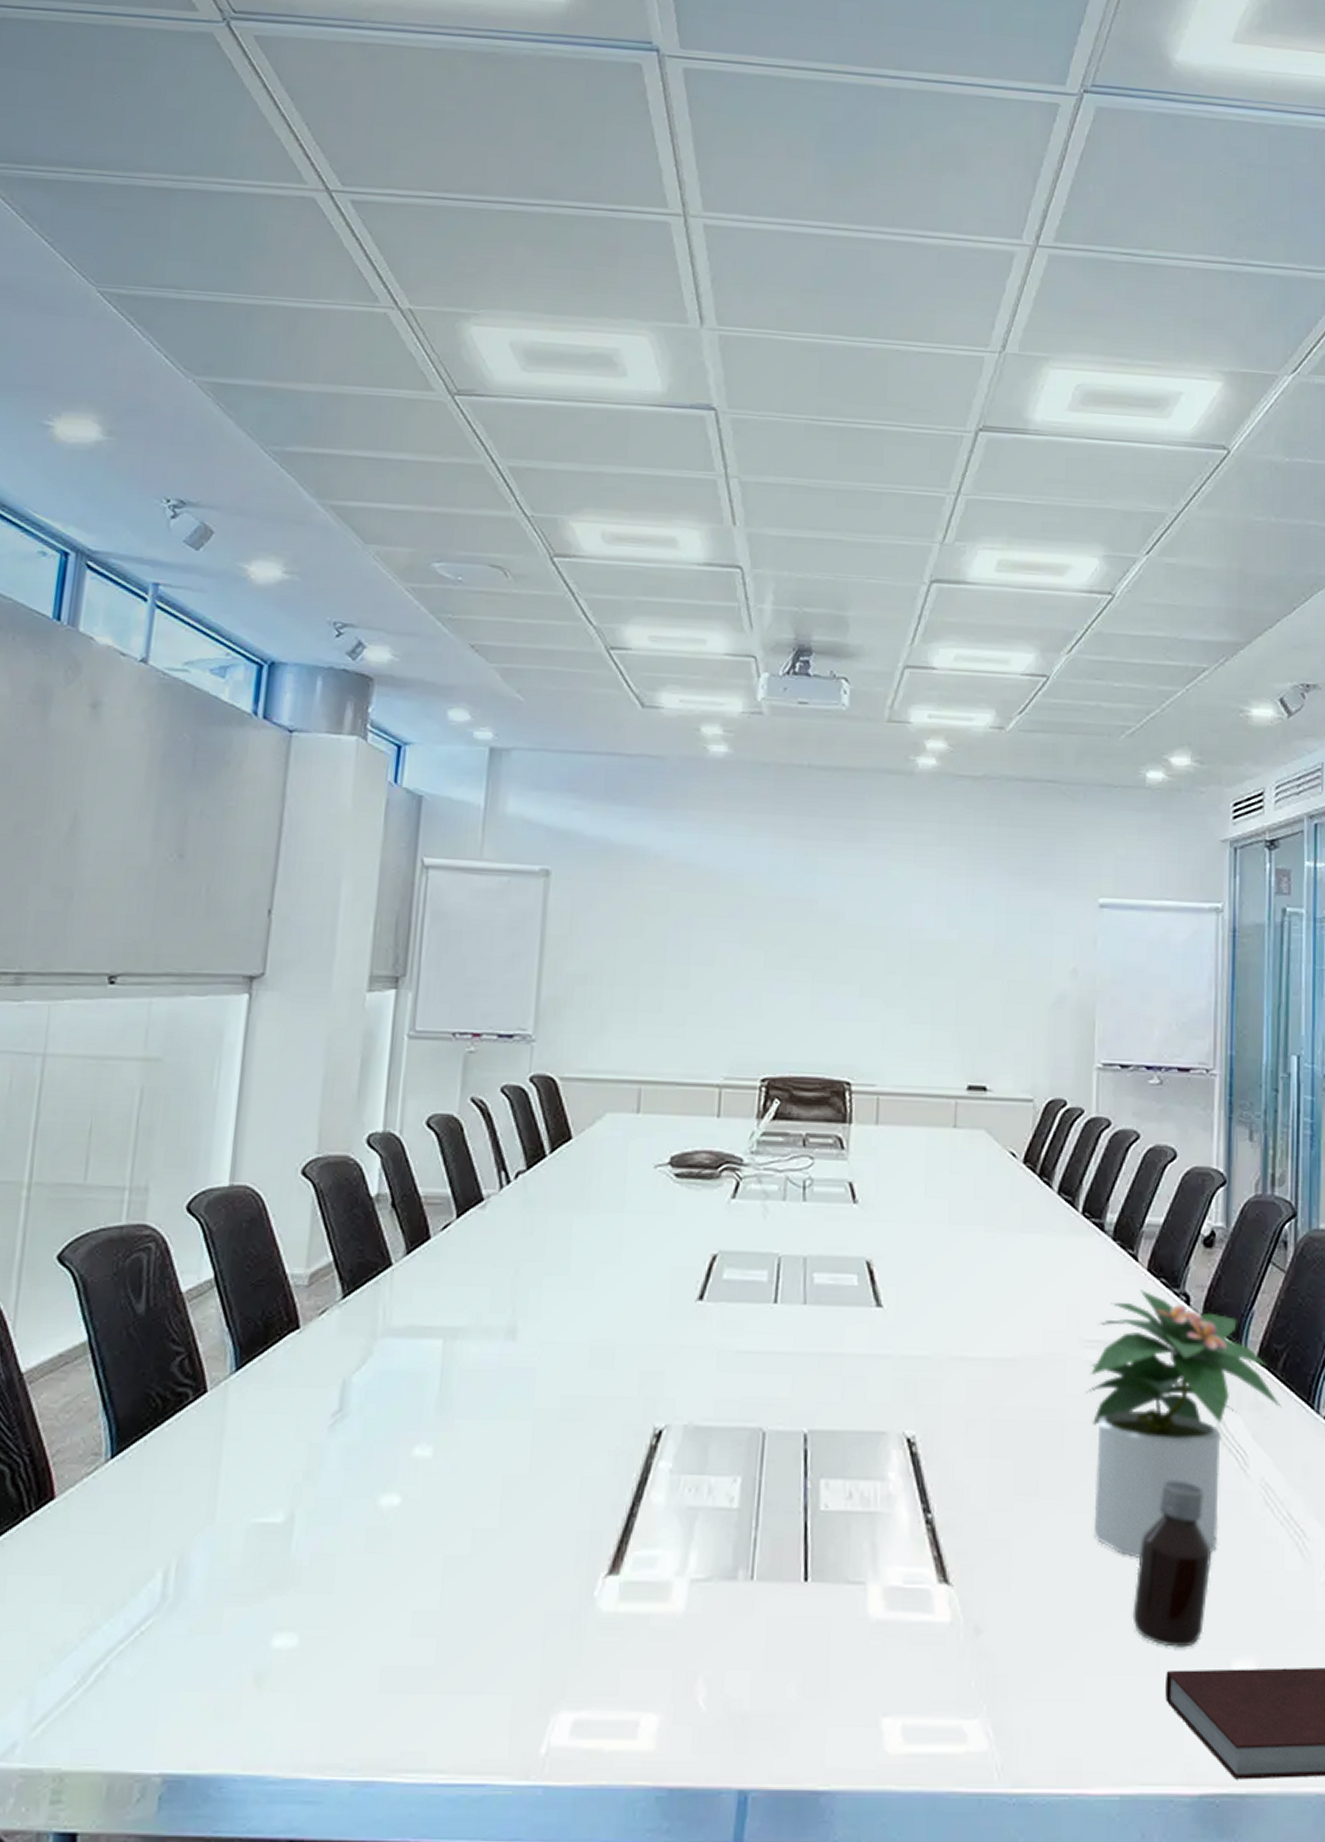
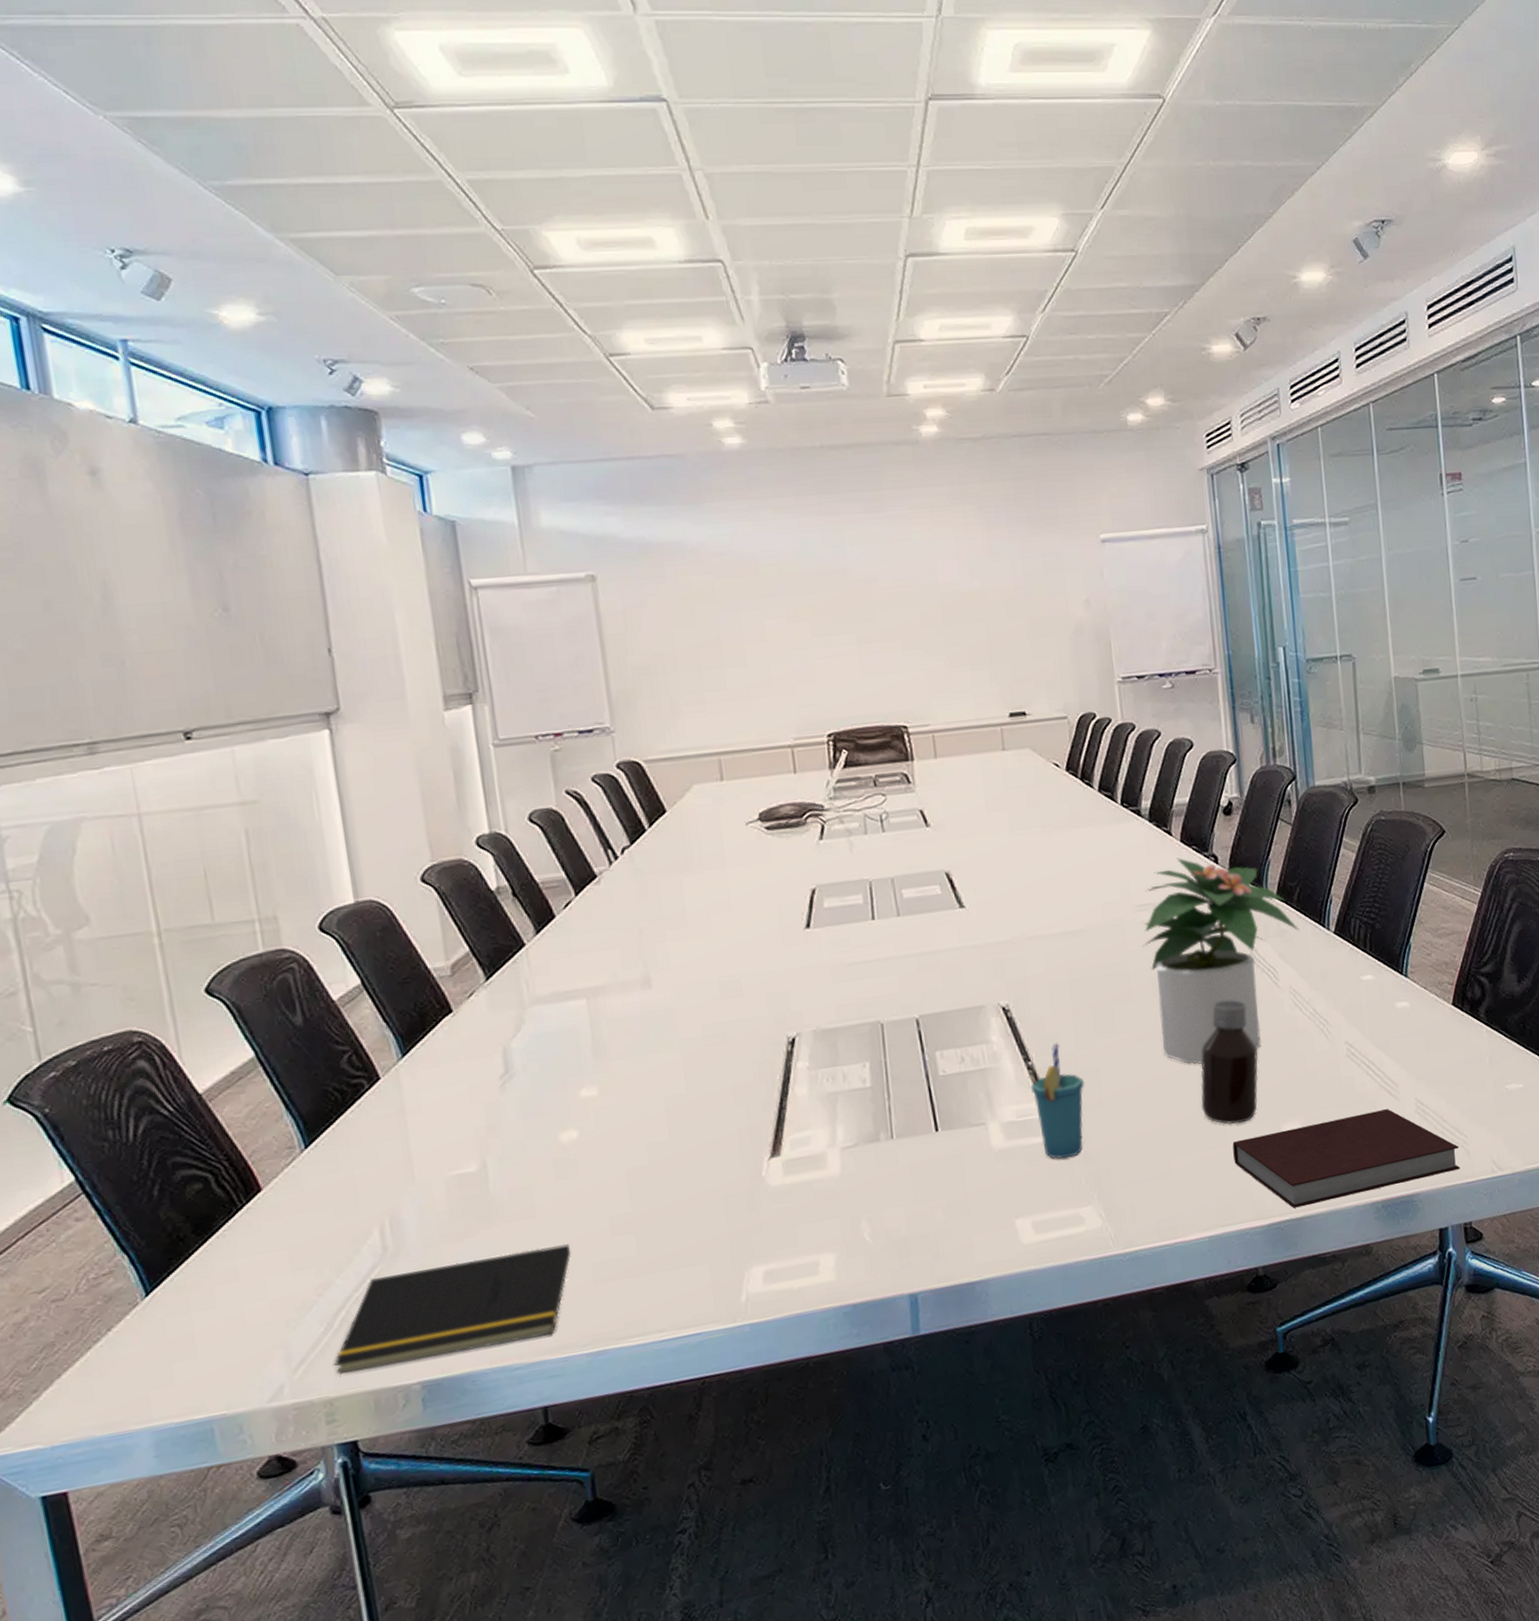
notepad: none [75,1632,363,1747] -> present [334,1244,571,1375]
cup: none [925,1496,993,1649] -> present [1030,1043,1085,1159]

